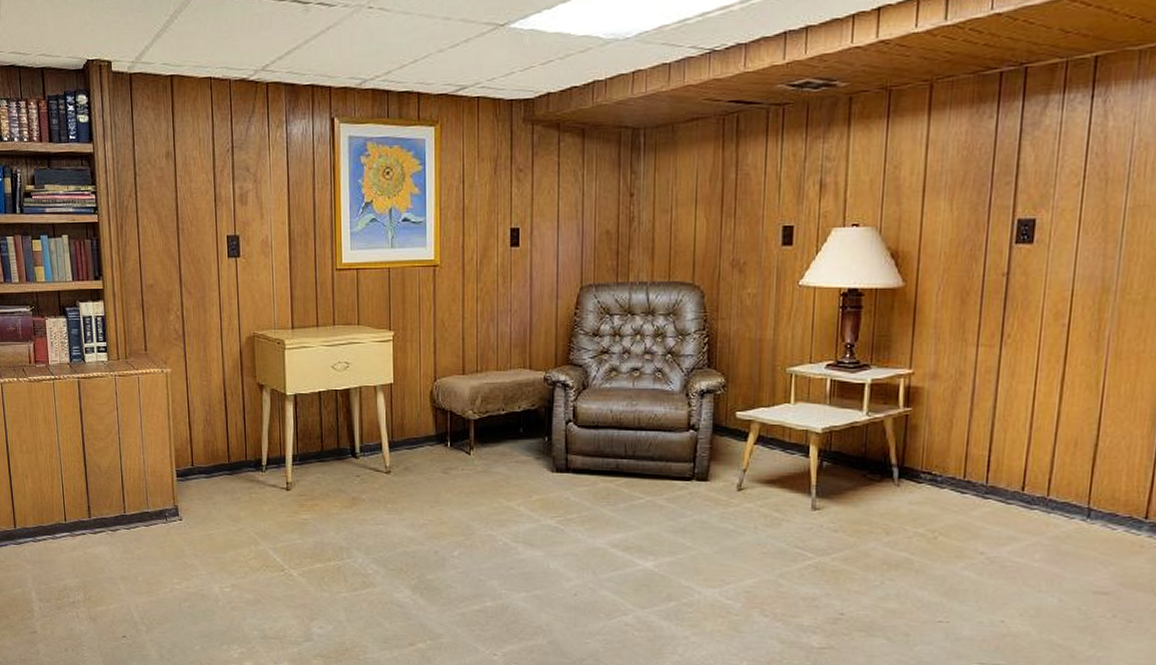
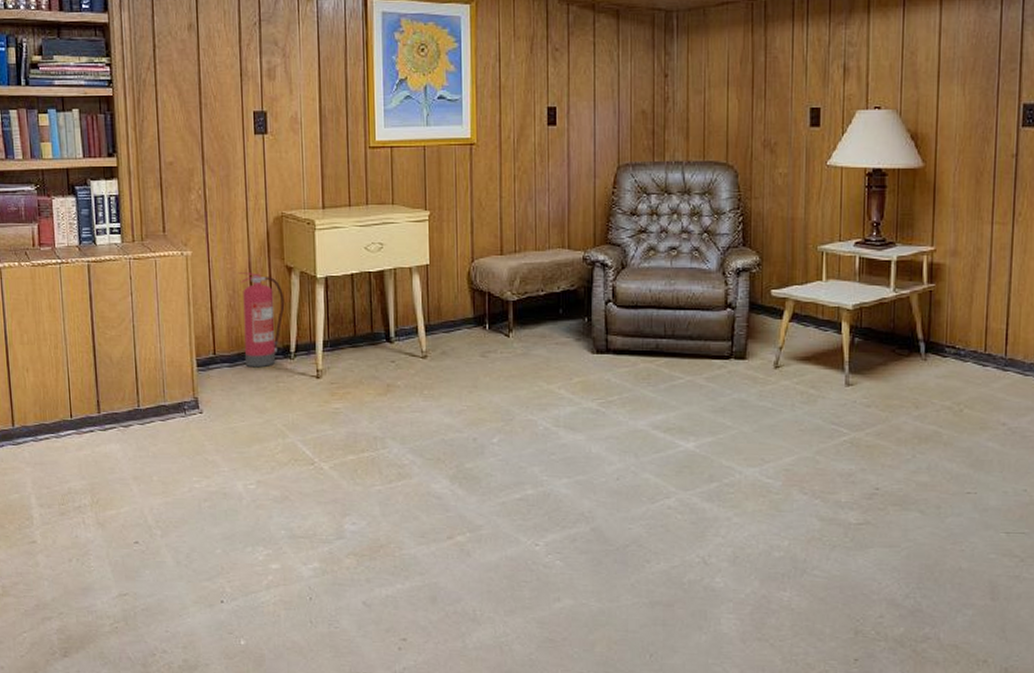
fire extinguisher: none [213,388,257,479] -> present [238,271,285,368]

